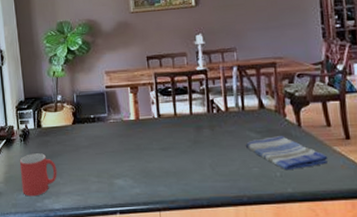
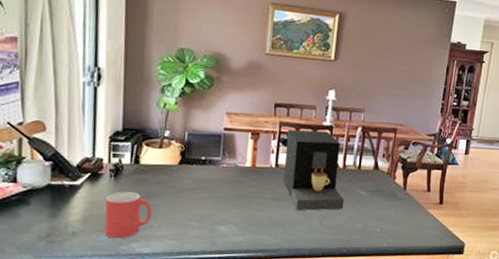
coffee maker: none [163,76,235,158] -> present [283,129,345,211]
dish towel: present [245,135,327,171] -> none [354,195,421,228]

